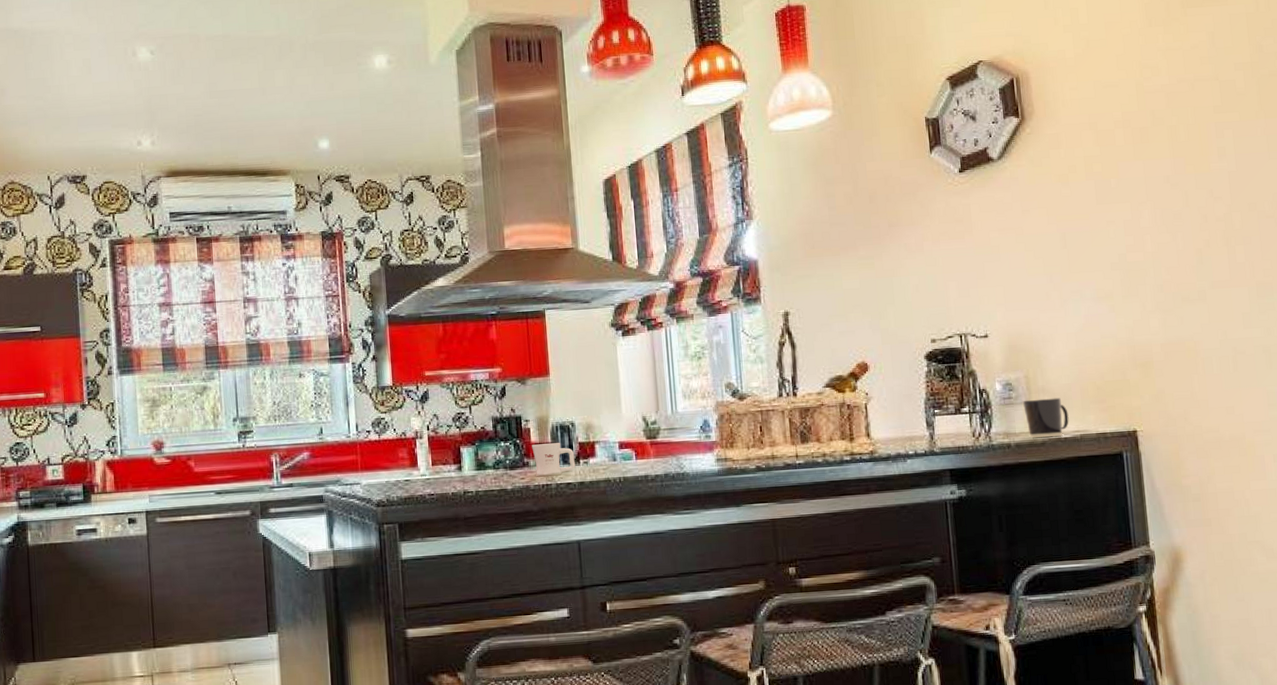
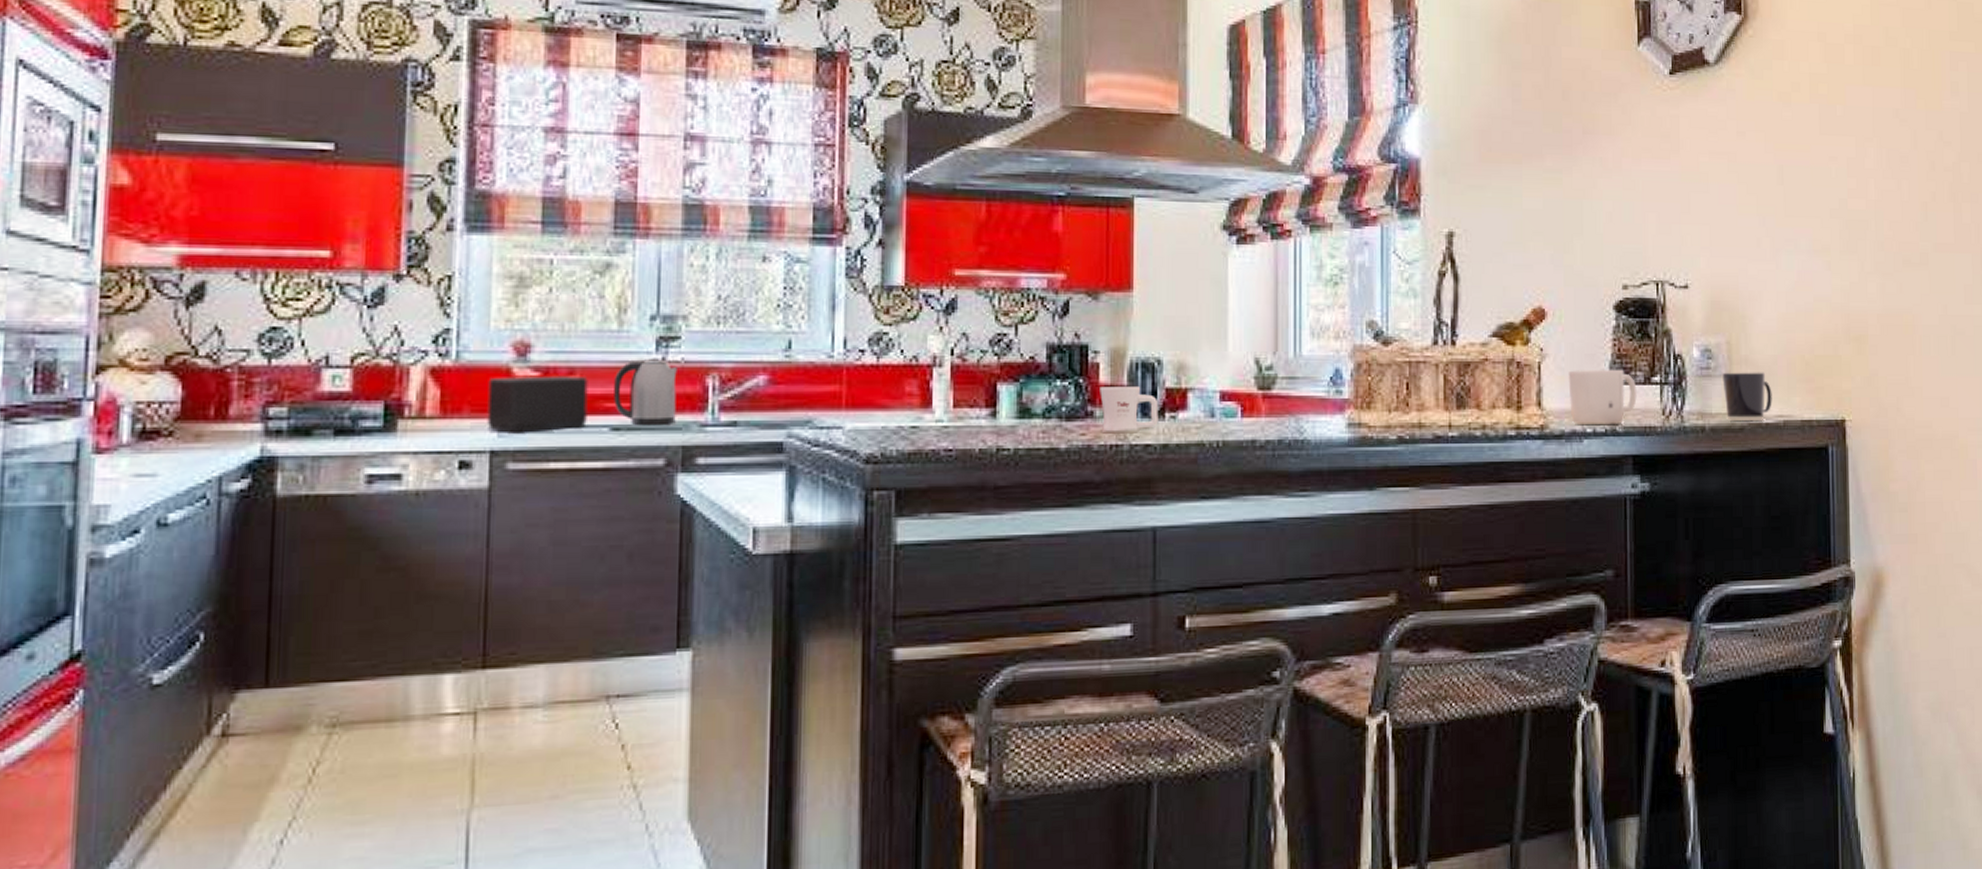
toaster: none [141,460,202,499] -> present [487,375,589,433]
kettle: none [215,445,255,490] -> present [614,358,677,424]
mug: none [890,404,950,449] -> present [1568,369,1637,424]

